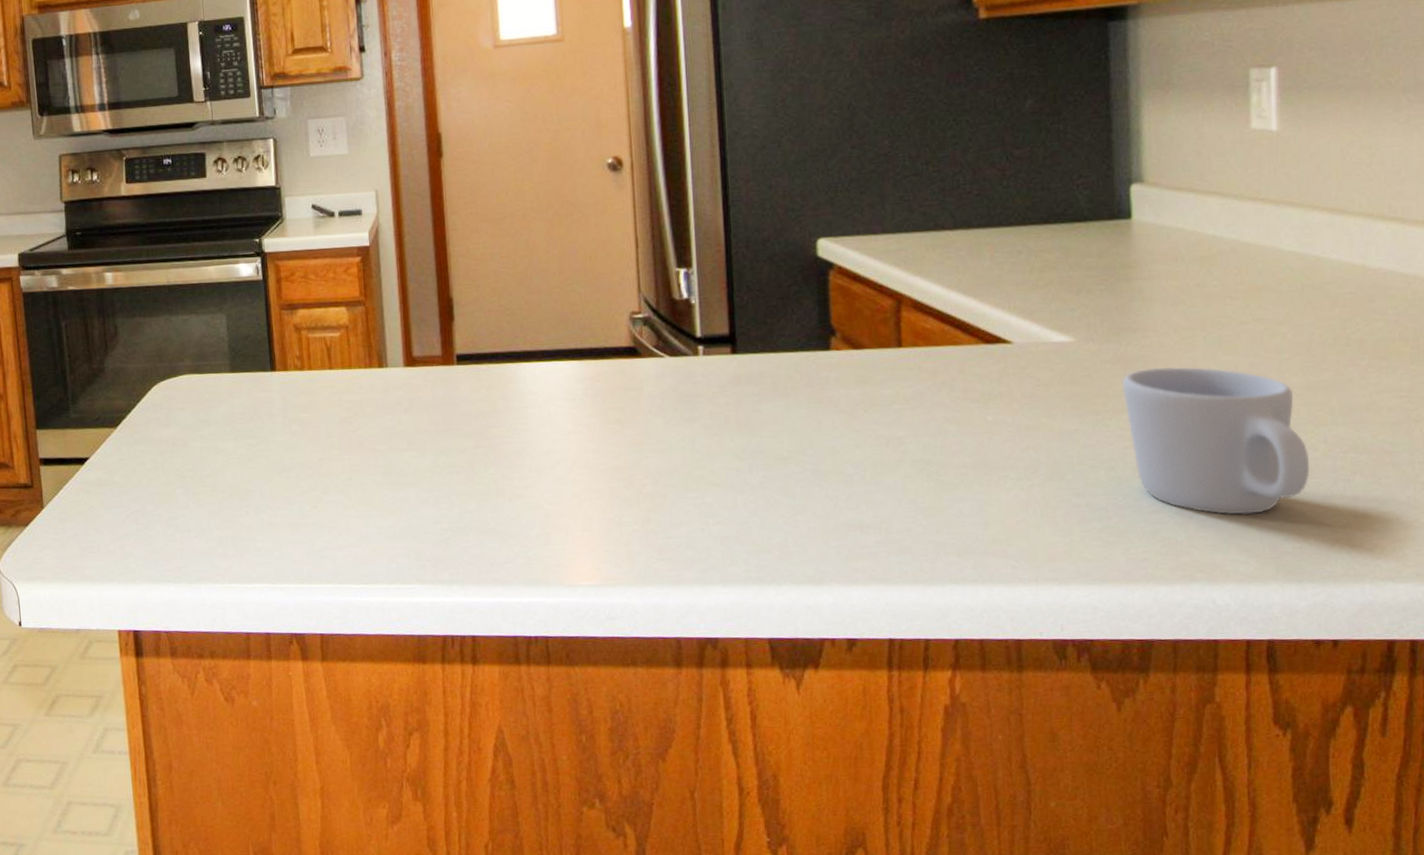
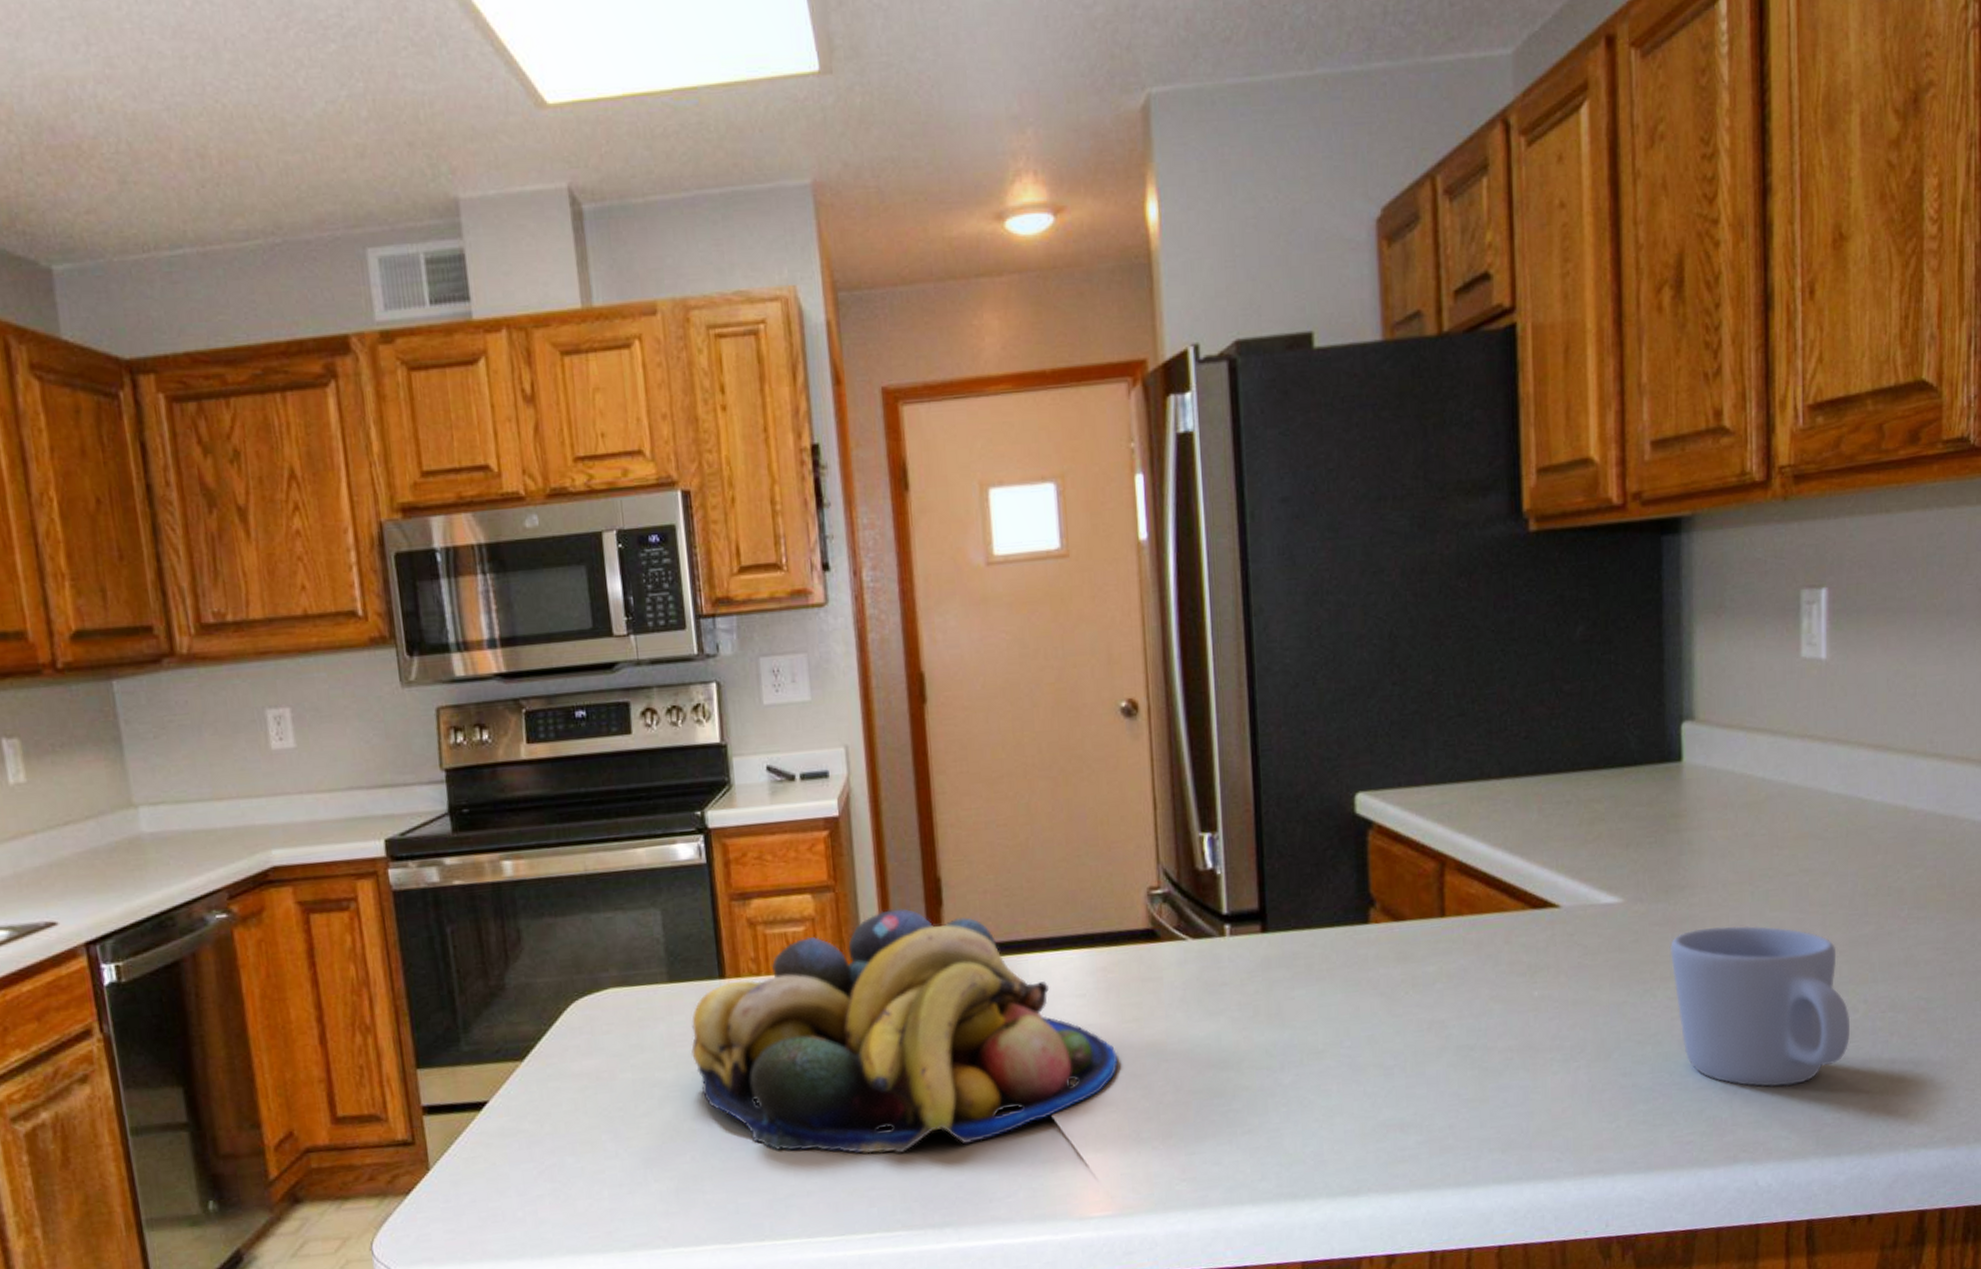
fruit bowl: none [247,321,603,521] -> present [691,908,1118,1154]

